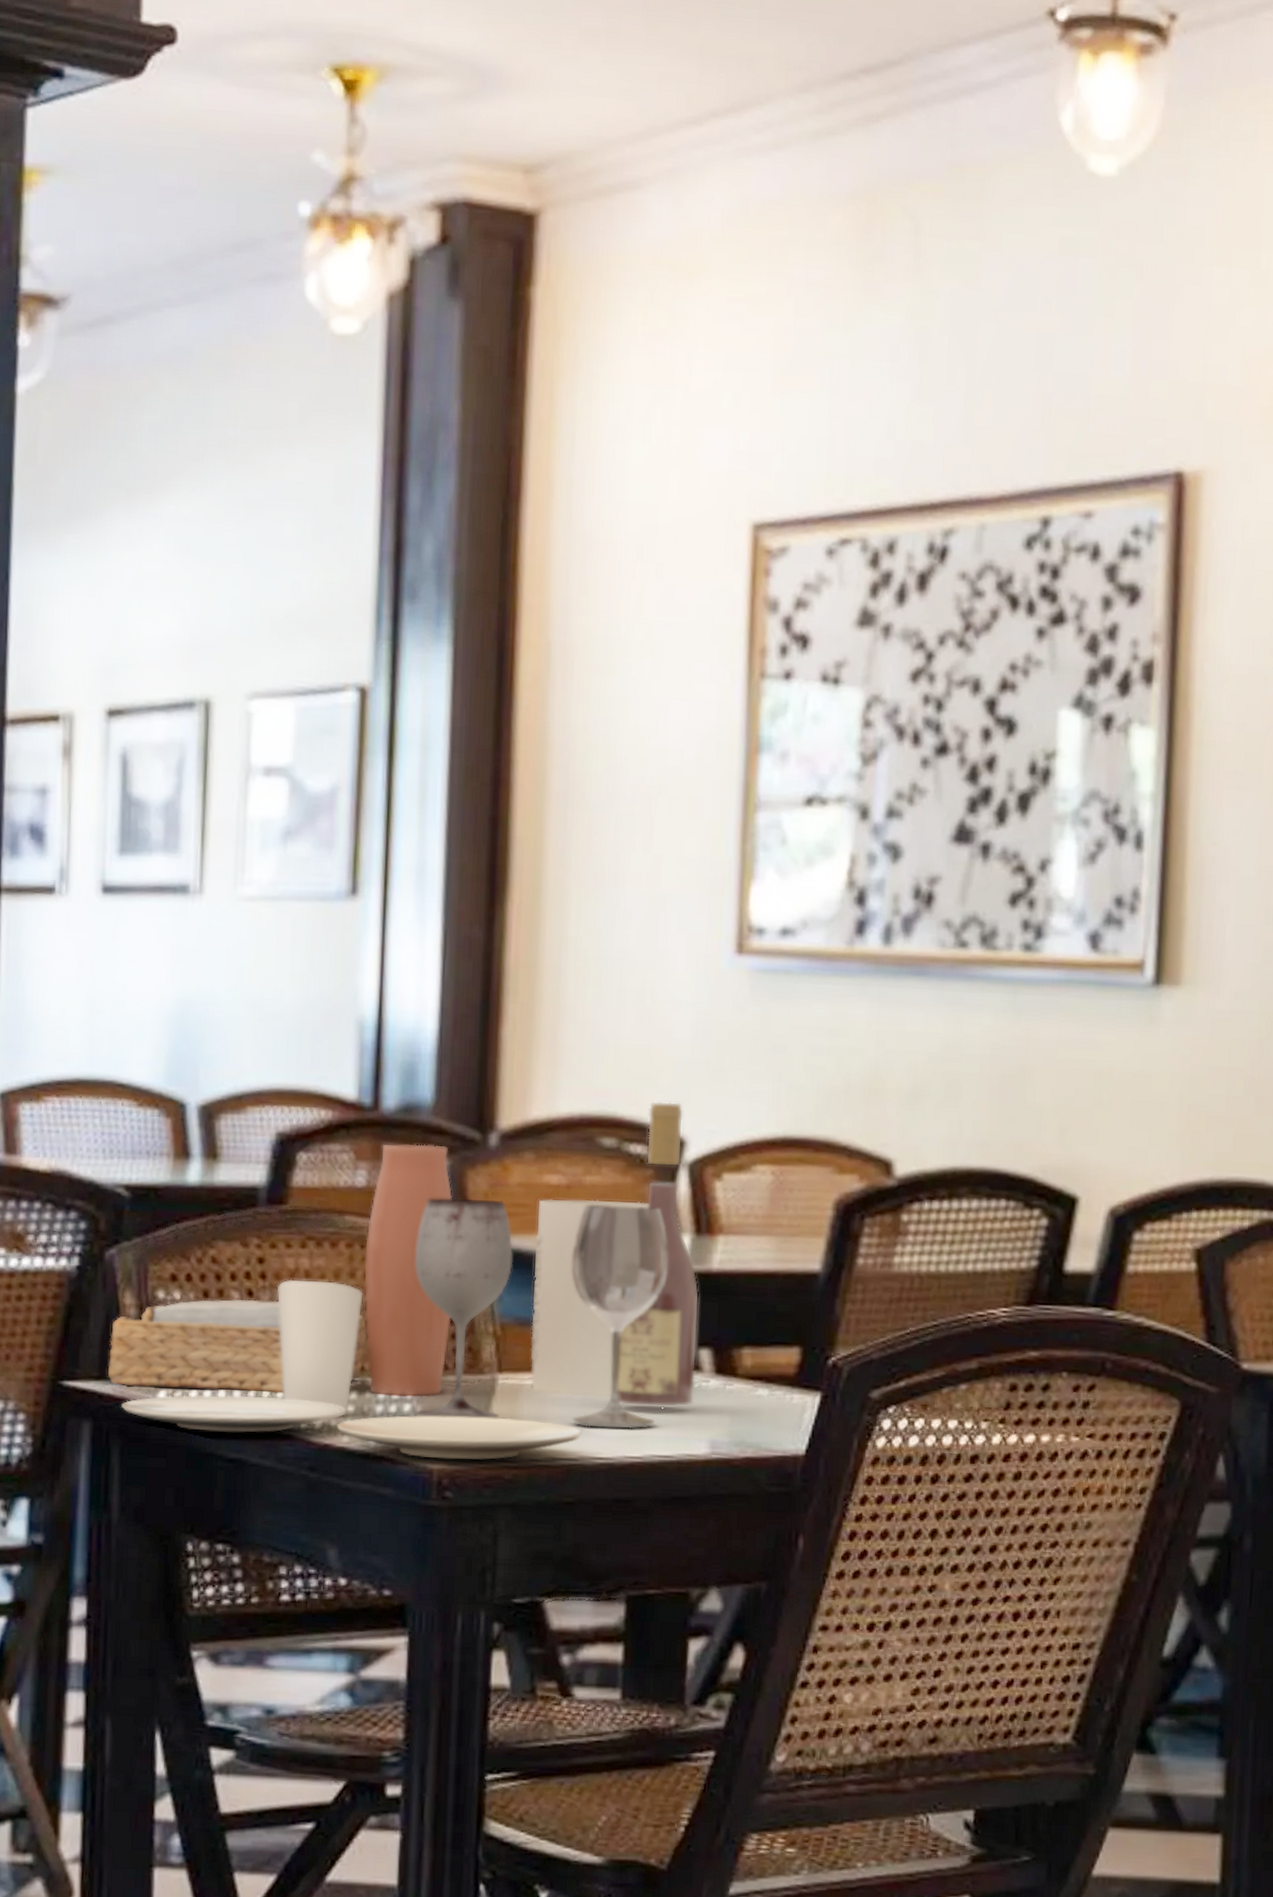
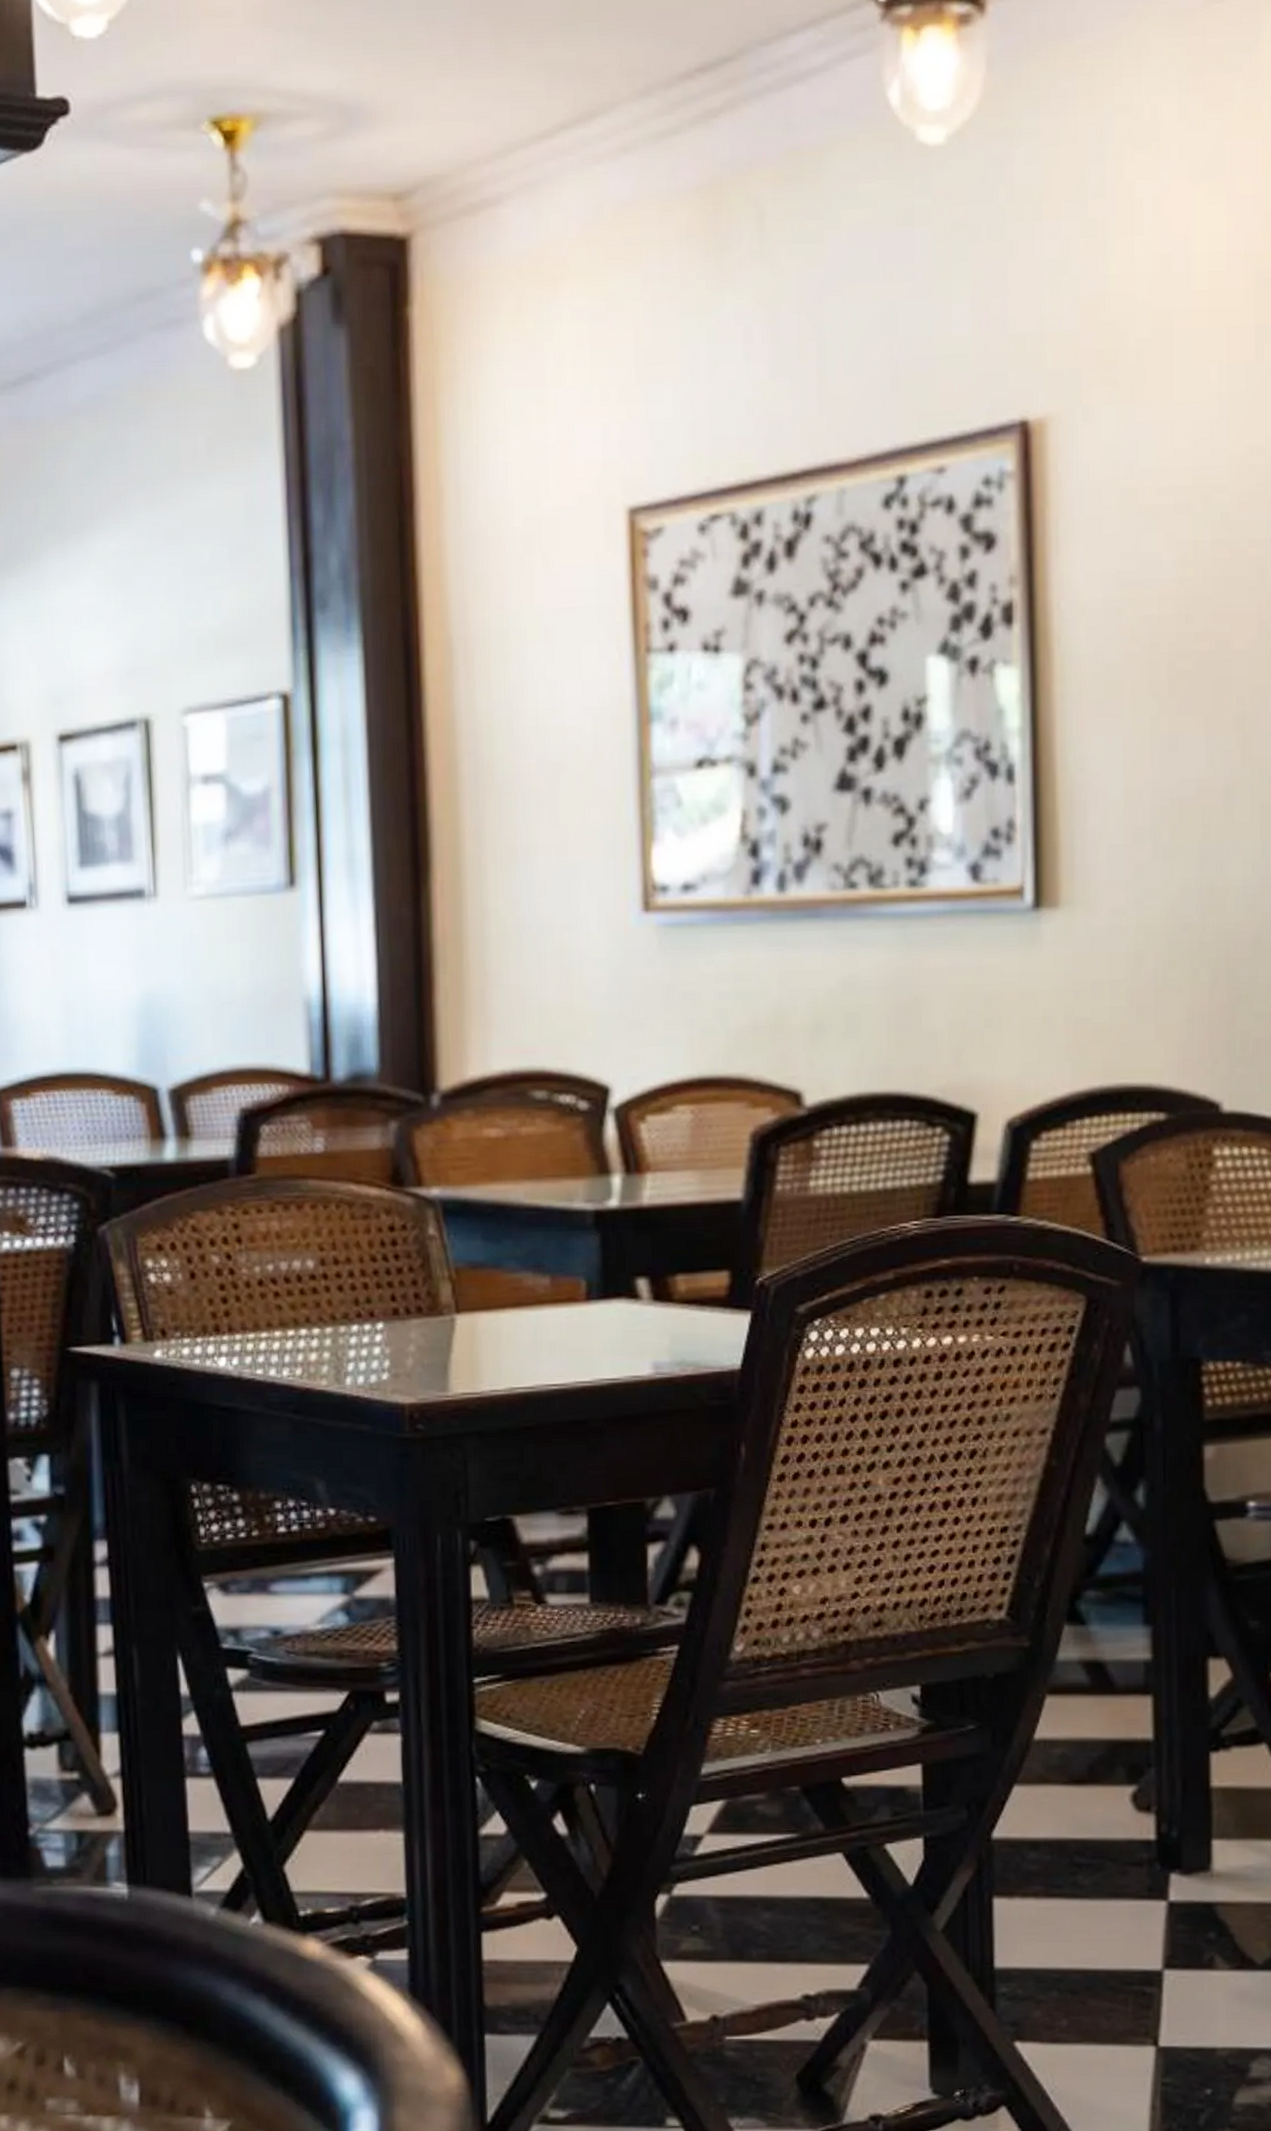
napkin holder: present [108,1299,367,1393] -> none [108,1262,337,1349]
plate: present [122,1395,346,1433] -> none [123,1348,323,1384]
cup: present [276,1279,365,1415] -> none [252,1240,331,1361]
plate: present [337,1415,582,1460] -> none [315,1353,536,1395]
vase: present [364,1144,453,1397] -> none [327,1109,410,1341]
wineglass: present [415,1198,668,1429] -> none [373,1151,602,1359]
cup: present [530,1199,648,1398] -> none [480,1147,580,1330]
wine bottle: present [617,1101,700,1408] -> none [564,1053,636,1336]

